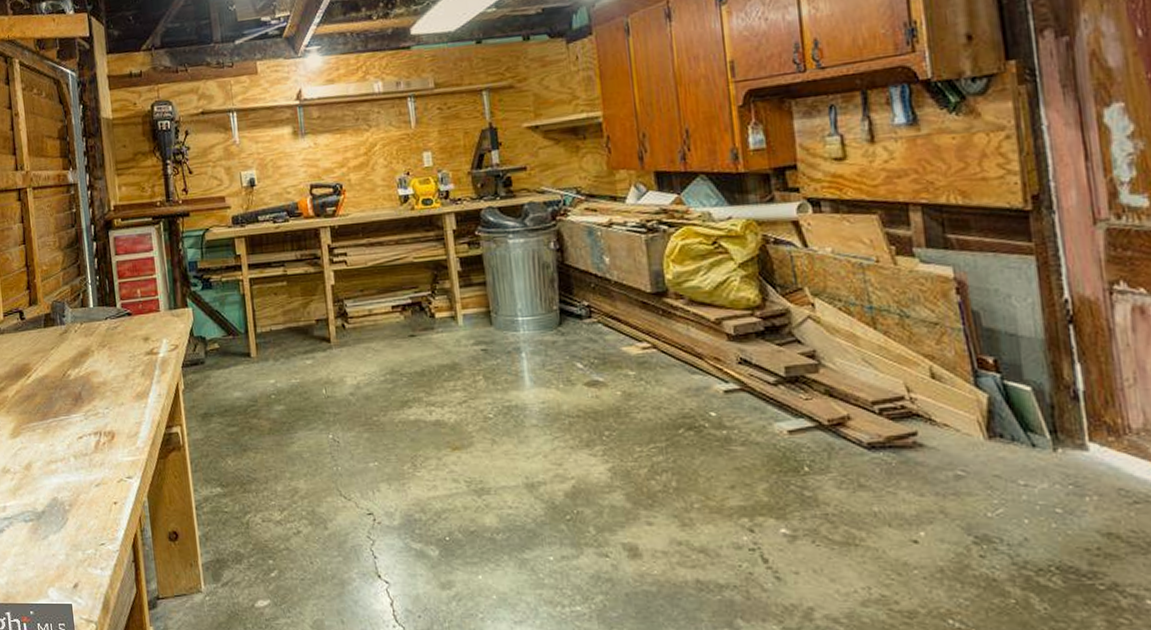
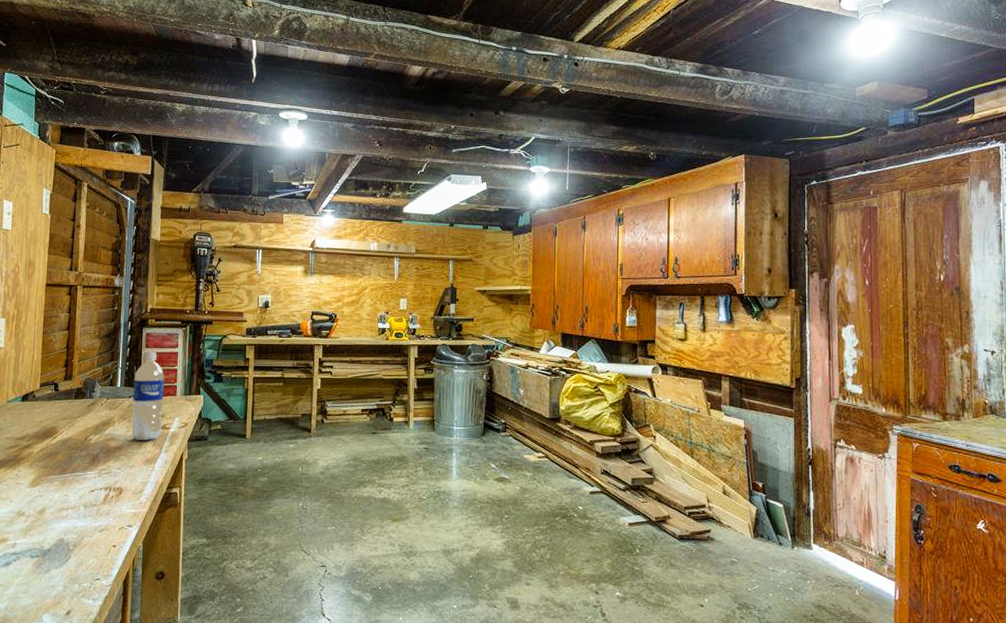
water bottle: none [107,258,149,371] -> present [132,351,164,441]

